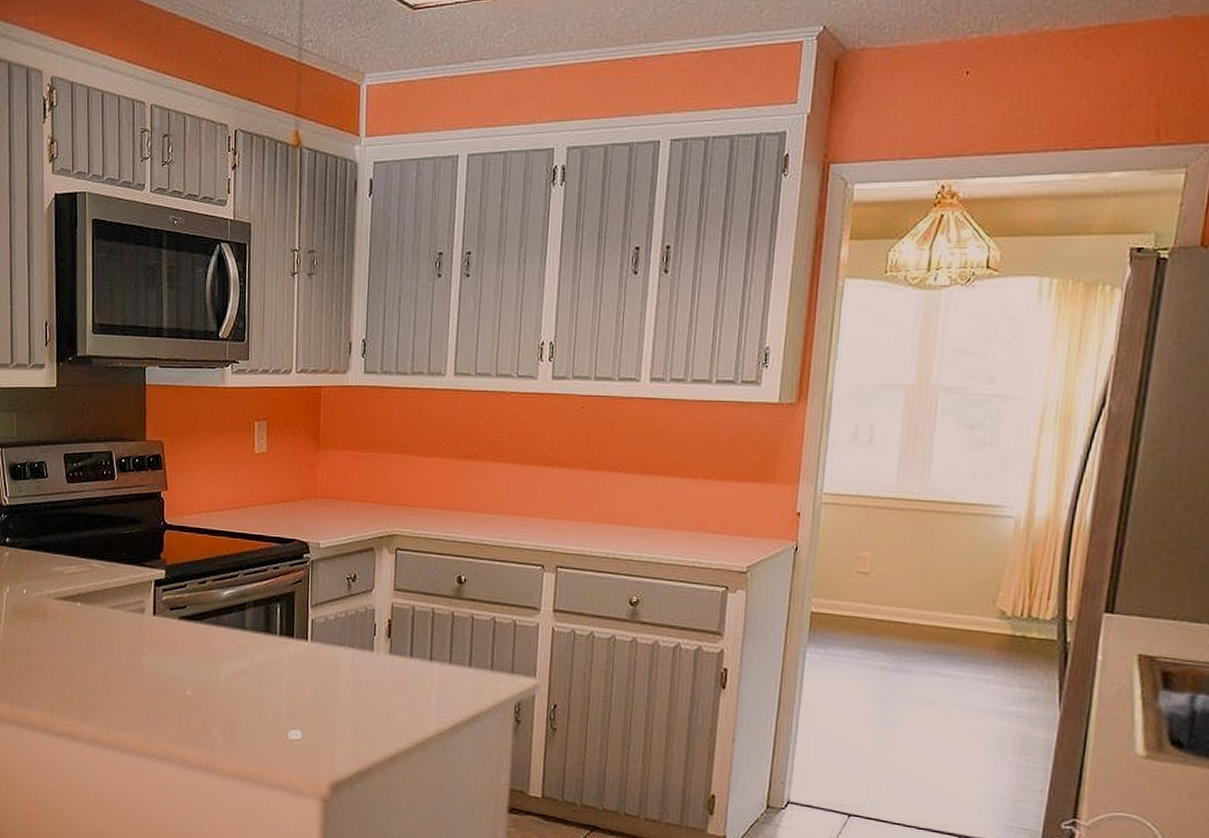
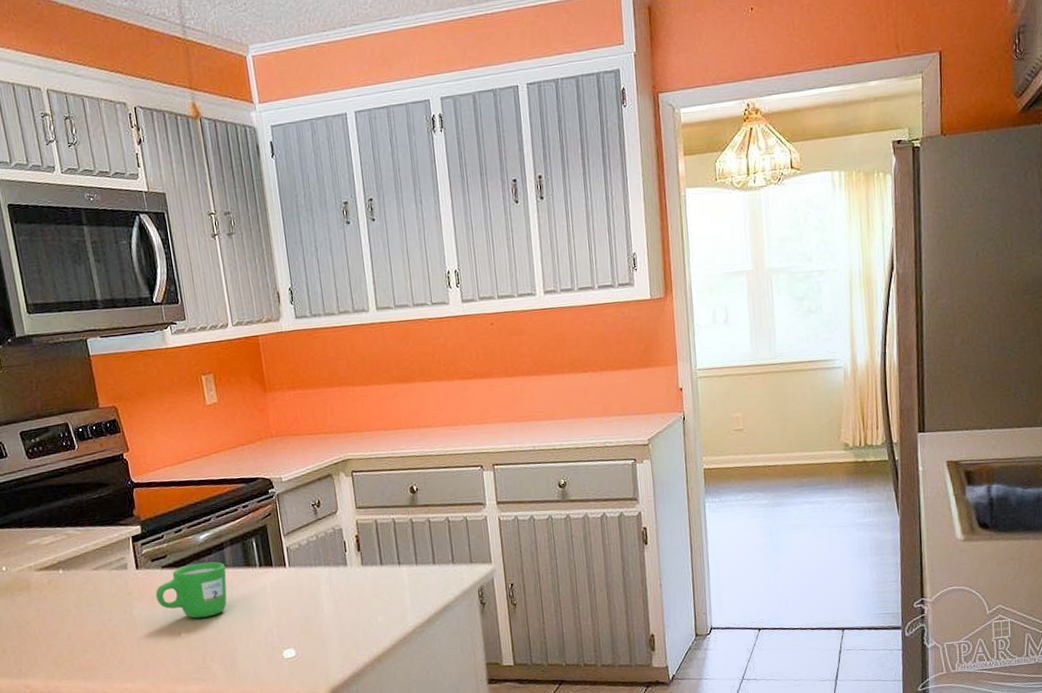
mug: none [168,620,244,680] -> present [155,561,227,619]

